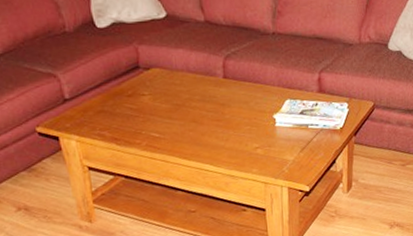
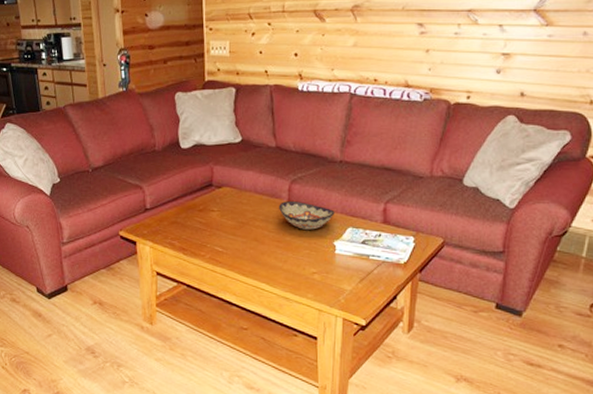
decorative bowl: none [215,77,272,106] -> present [279,200,335,230]

